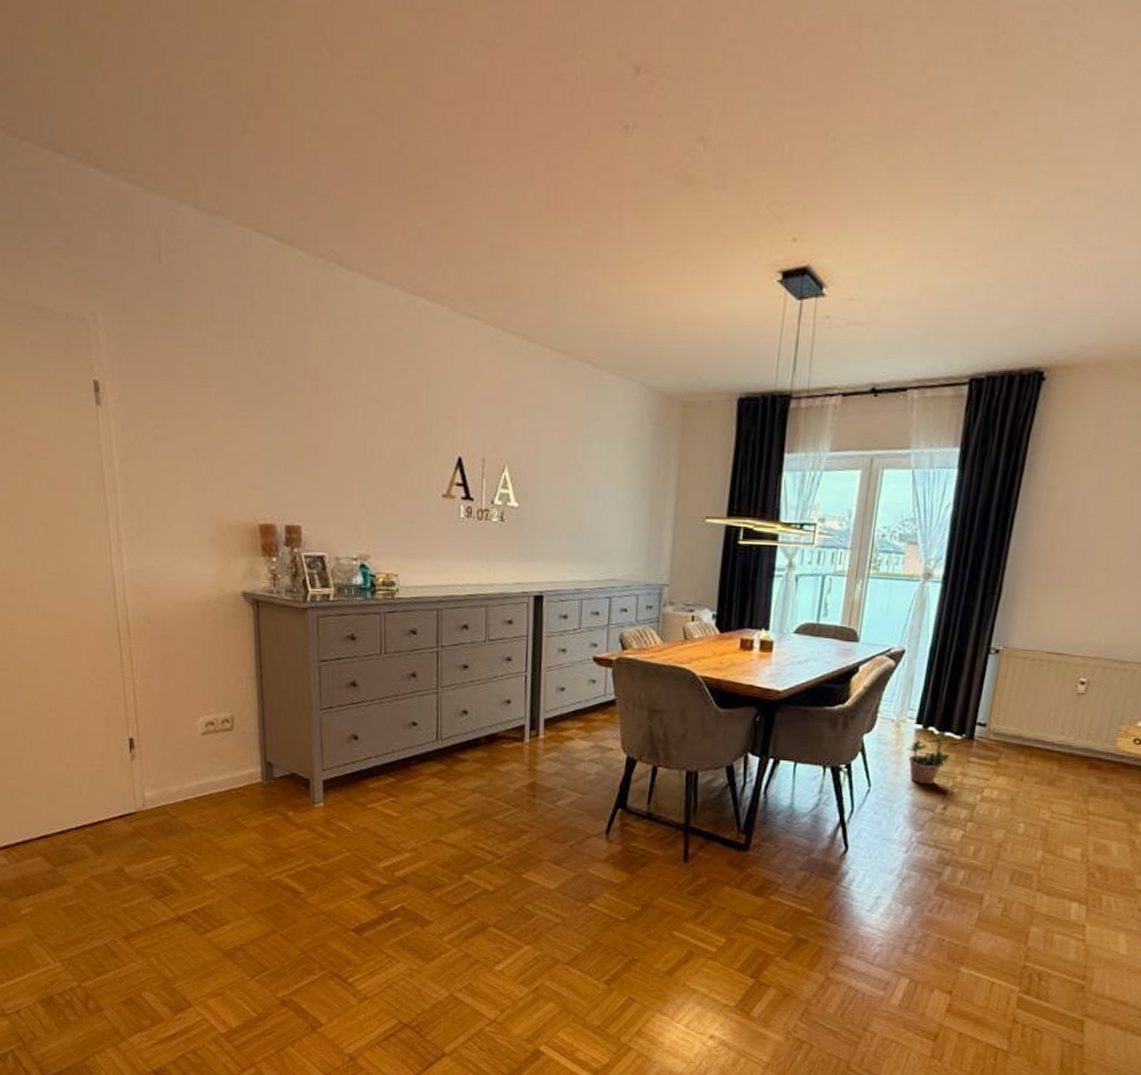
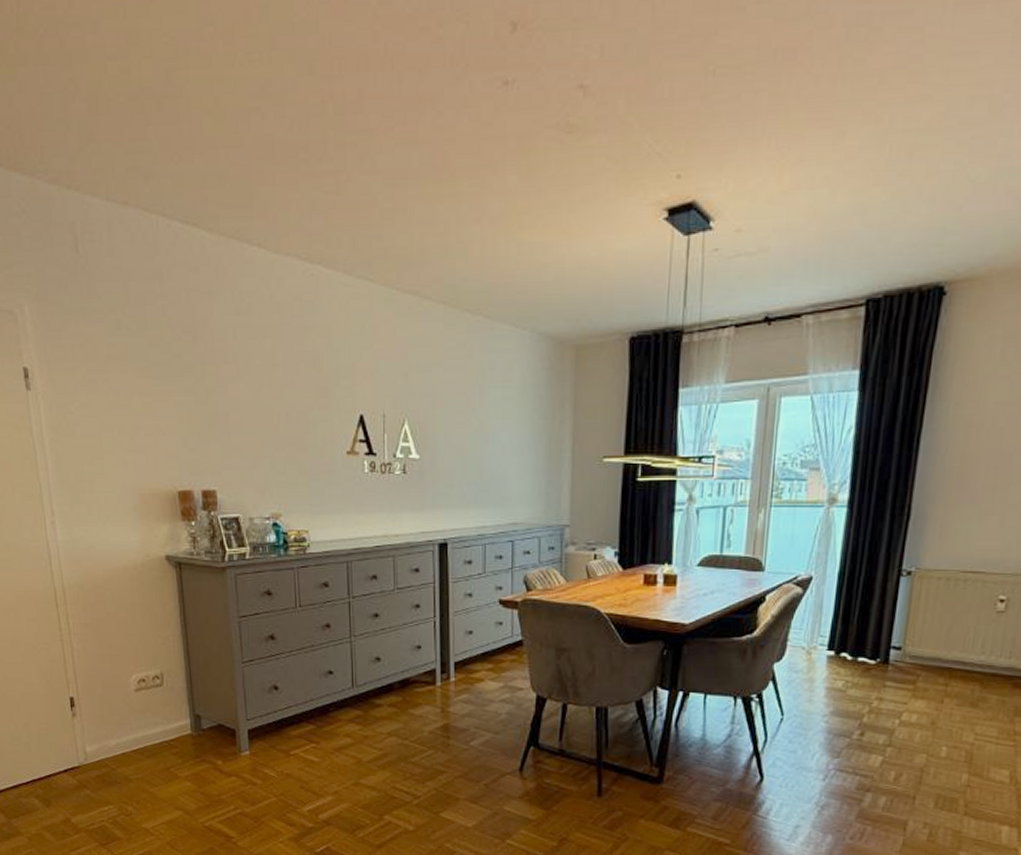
potted plant: present [906,730,952,784] -> none [819,656,867,711]

